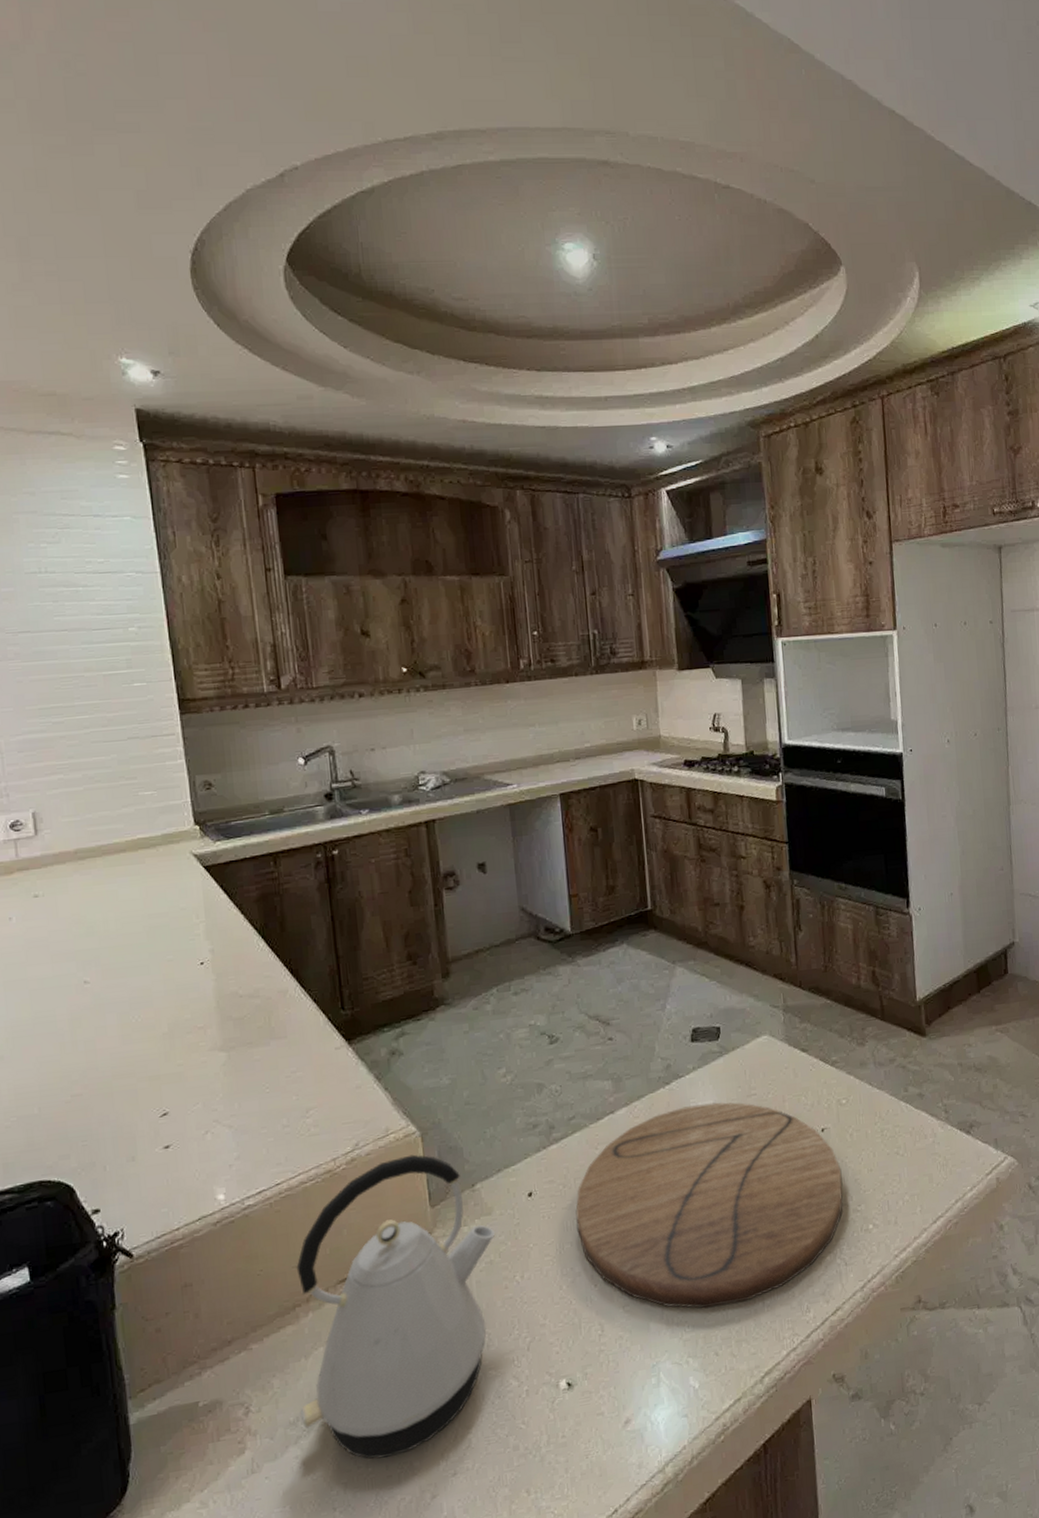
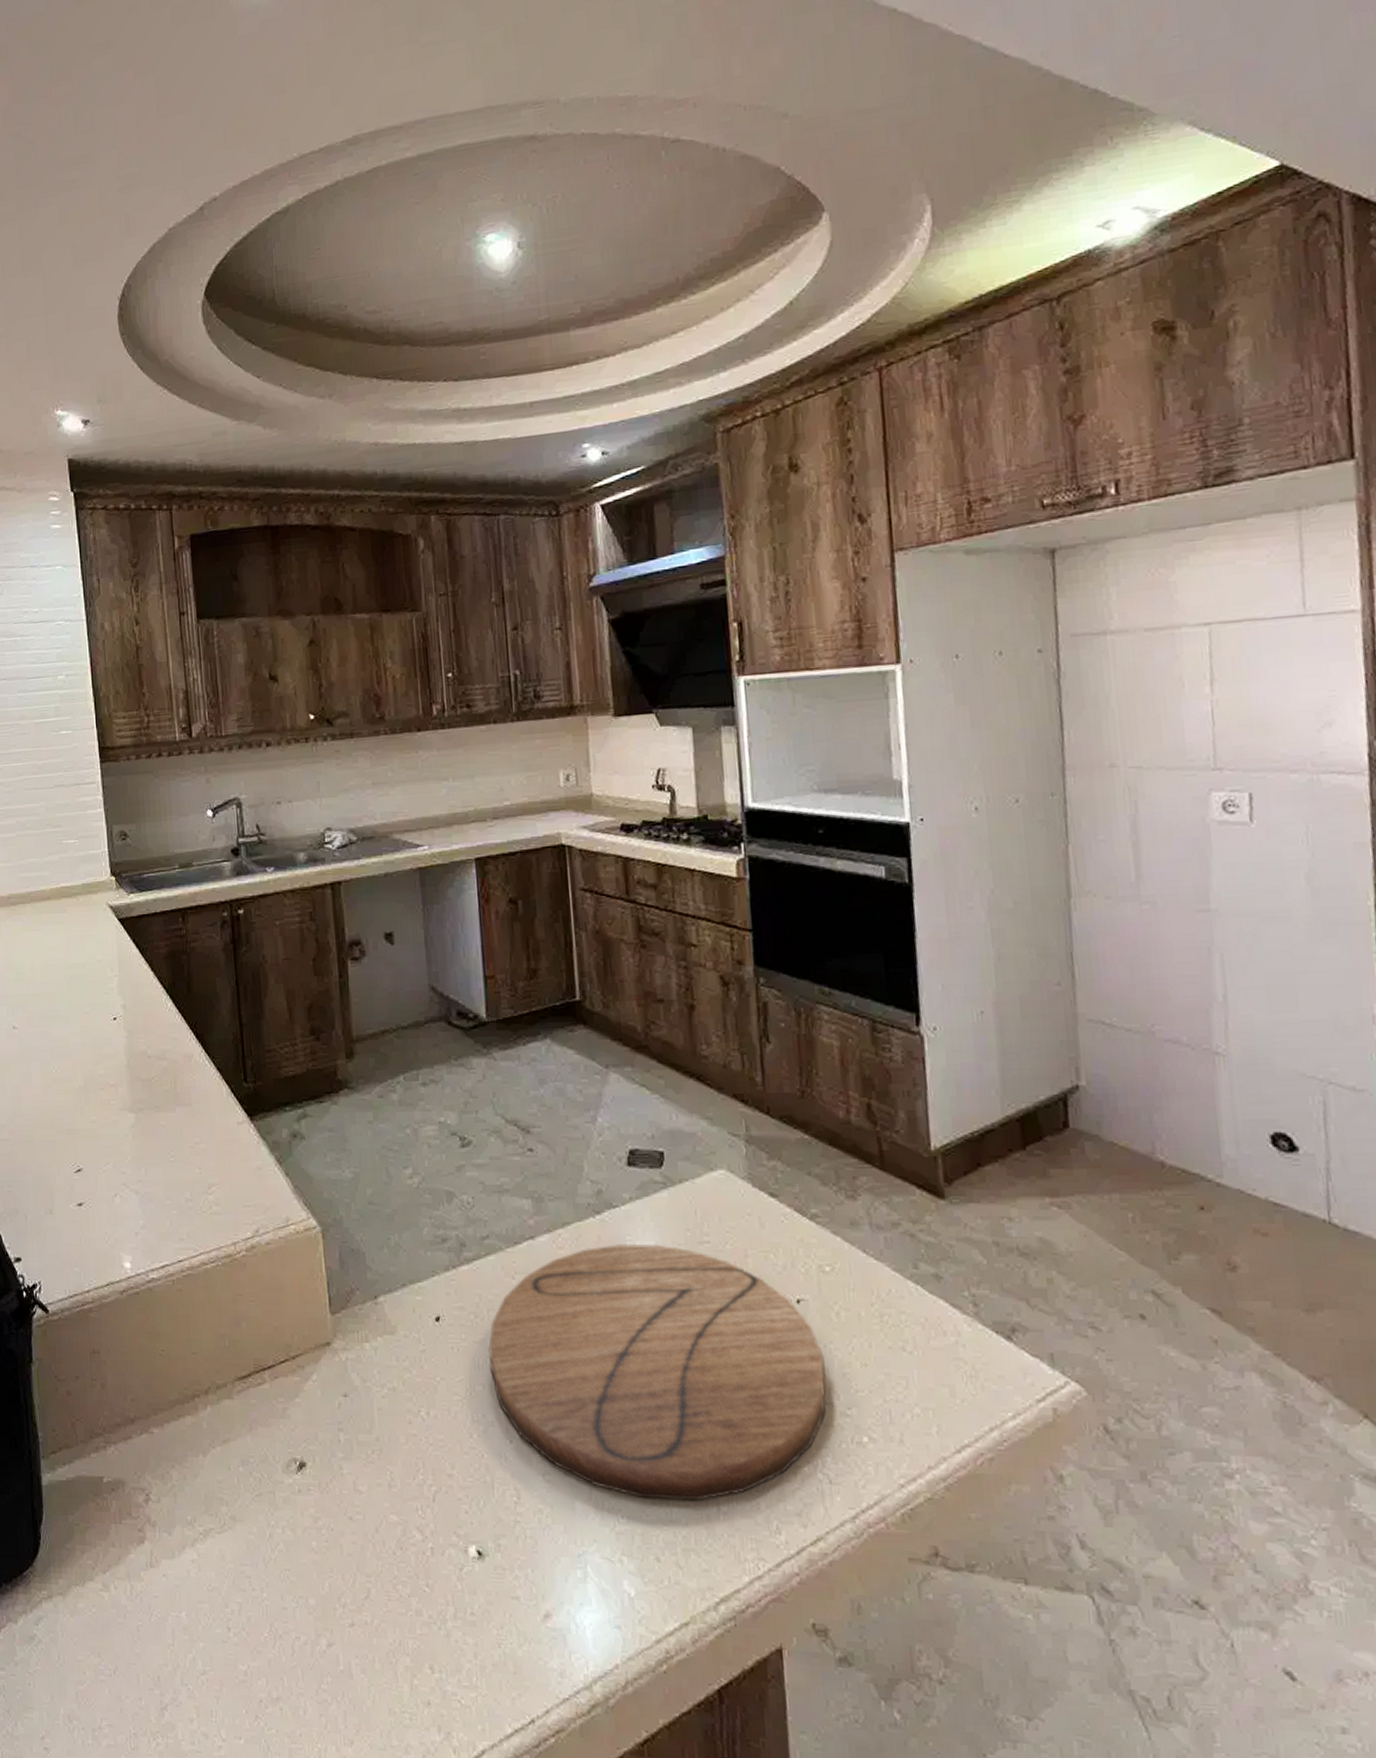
kettle: present [296,1154,496,1459] -> none [196,1251,400,1587]

